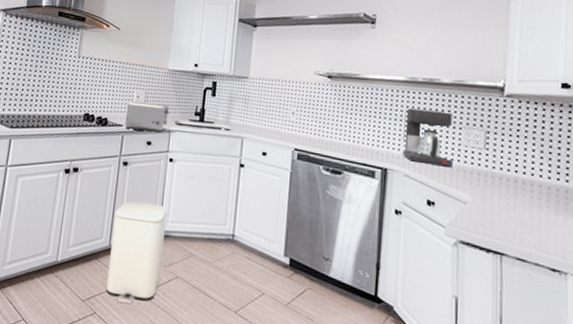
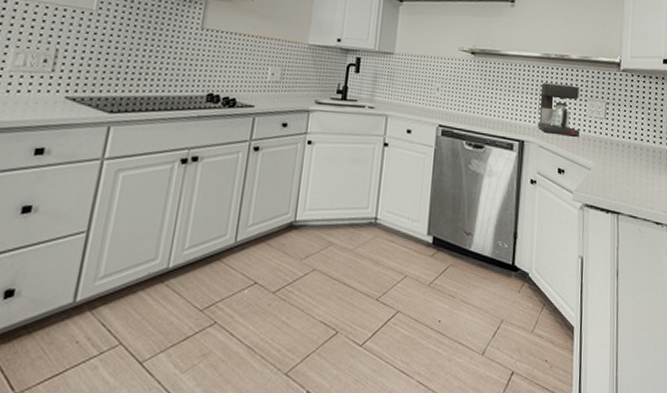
pedal bin: present [106,201,168,304] -> none [230,190,305,306]
toaster: present [124,101,170,134] -> none [256,79,309,114]

